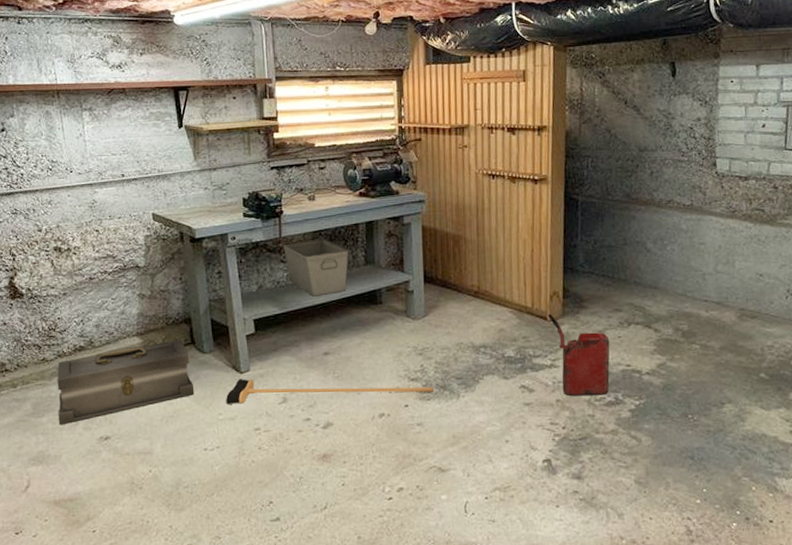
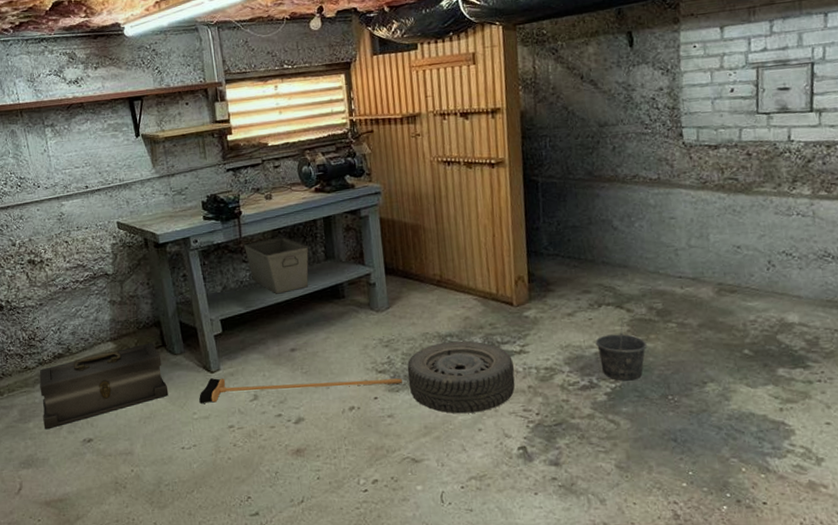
car tire: none [439,352,544,425] -> present [407,340,515,414]
jerry can: present [548,314,610,396] -> none [514,299,583,382]
bucket: none [623,338,671,399] -> present [595,318,647,381]

